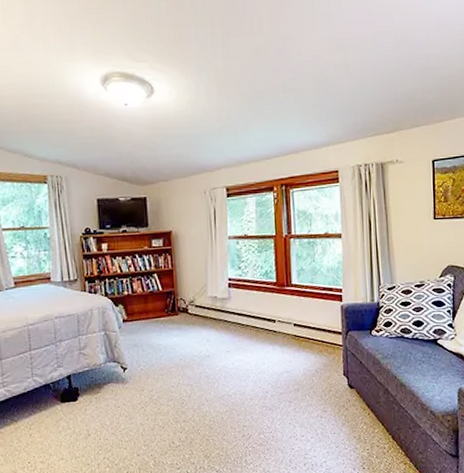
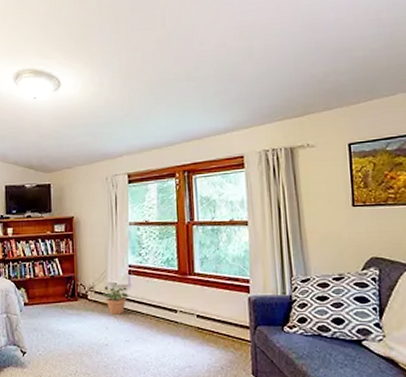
potted plant: none [203,298,229,327] -> present [103,284,129,315]

